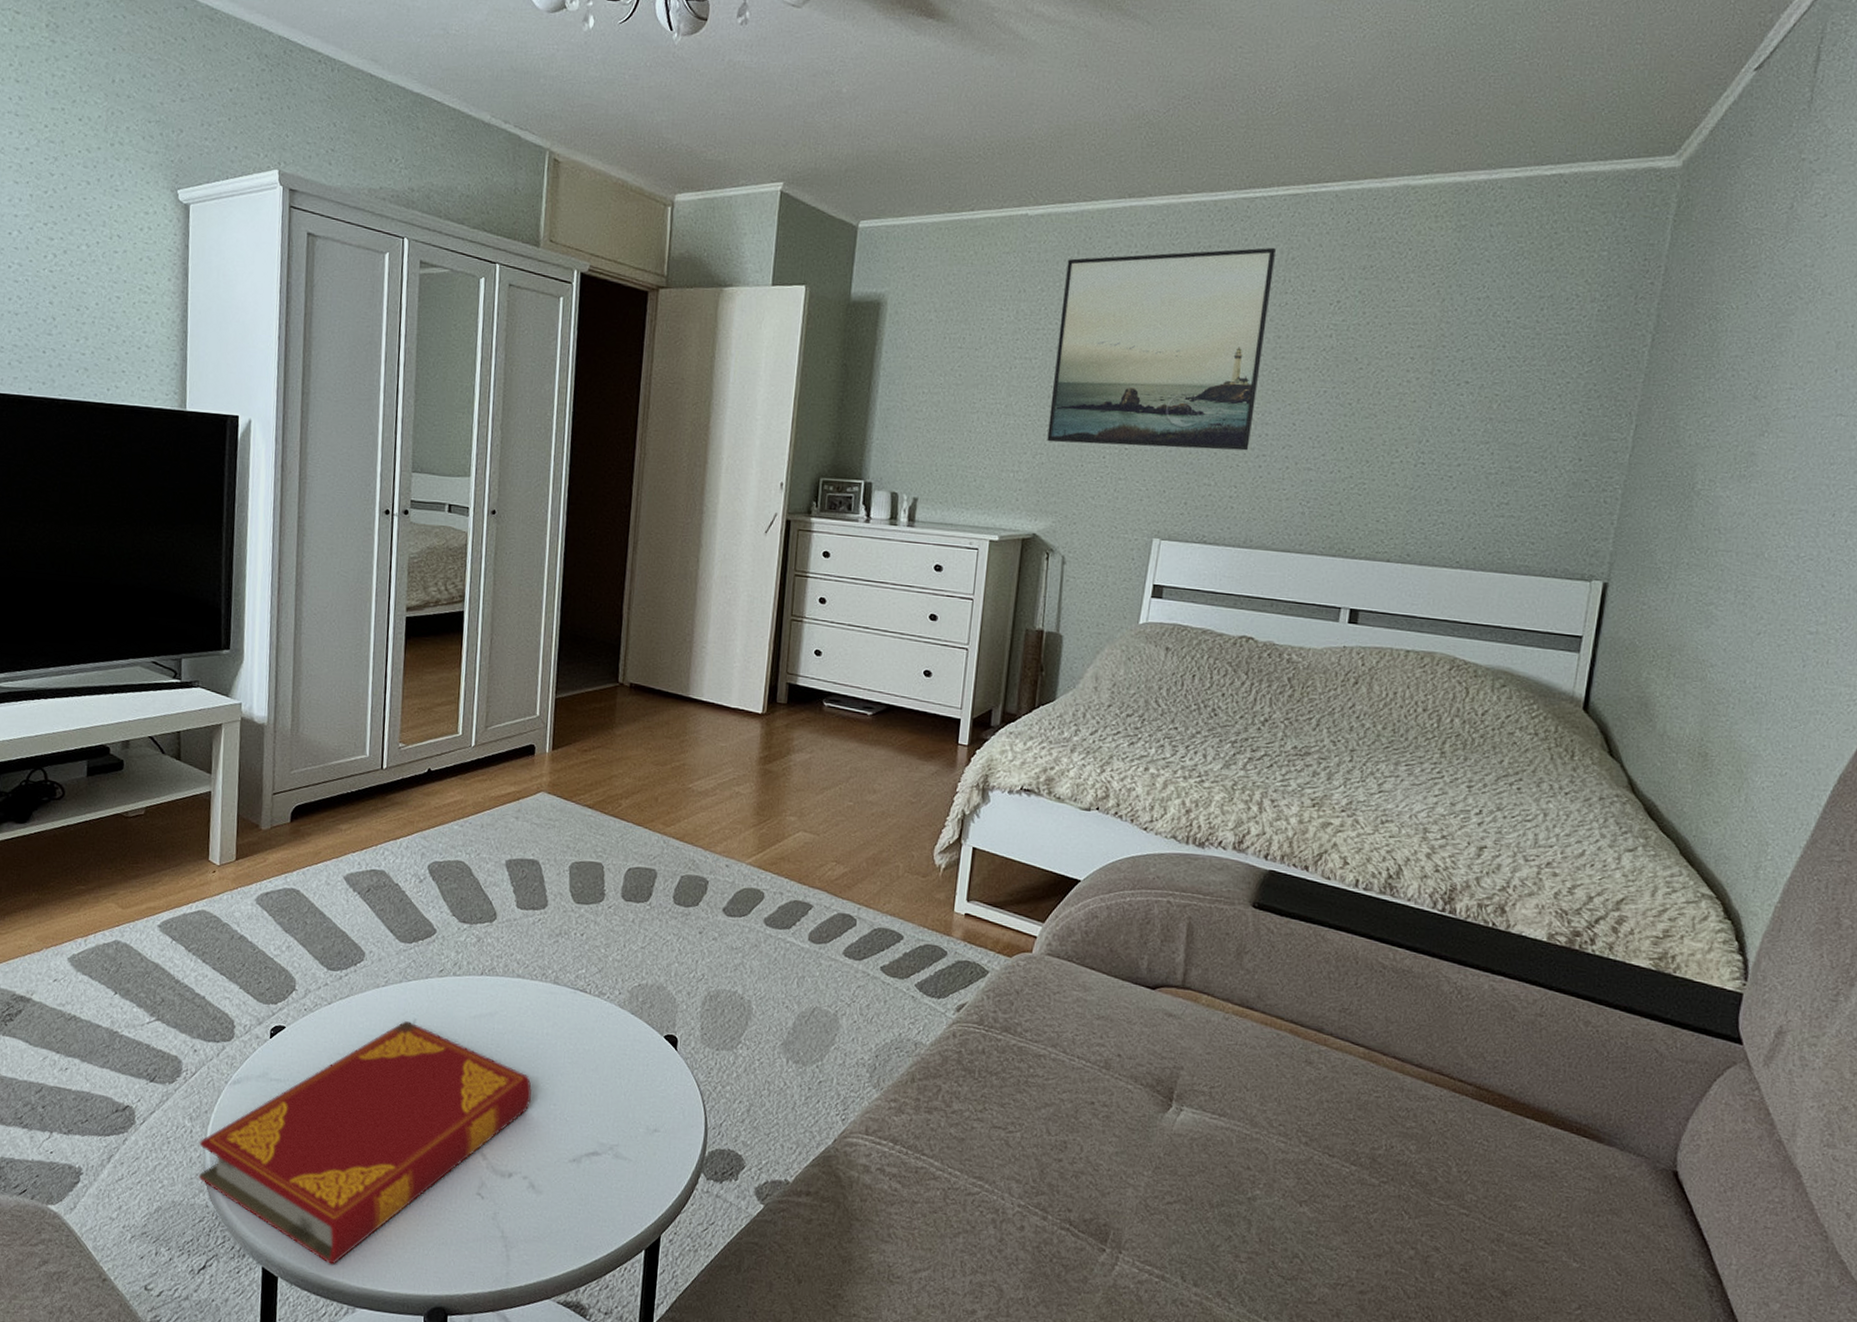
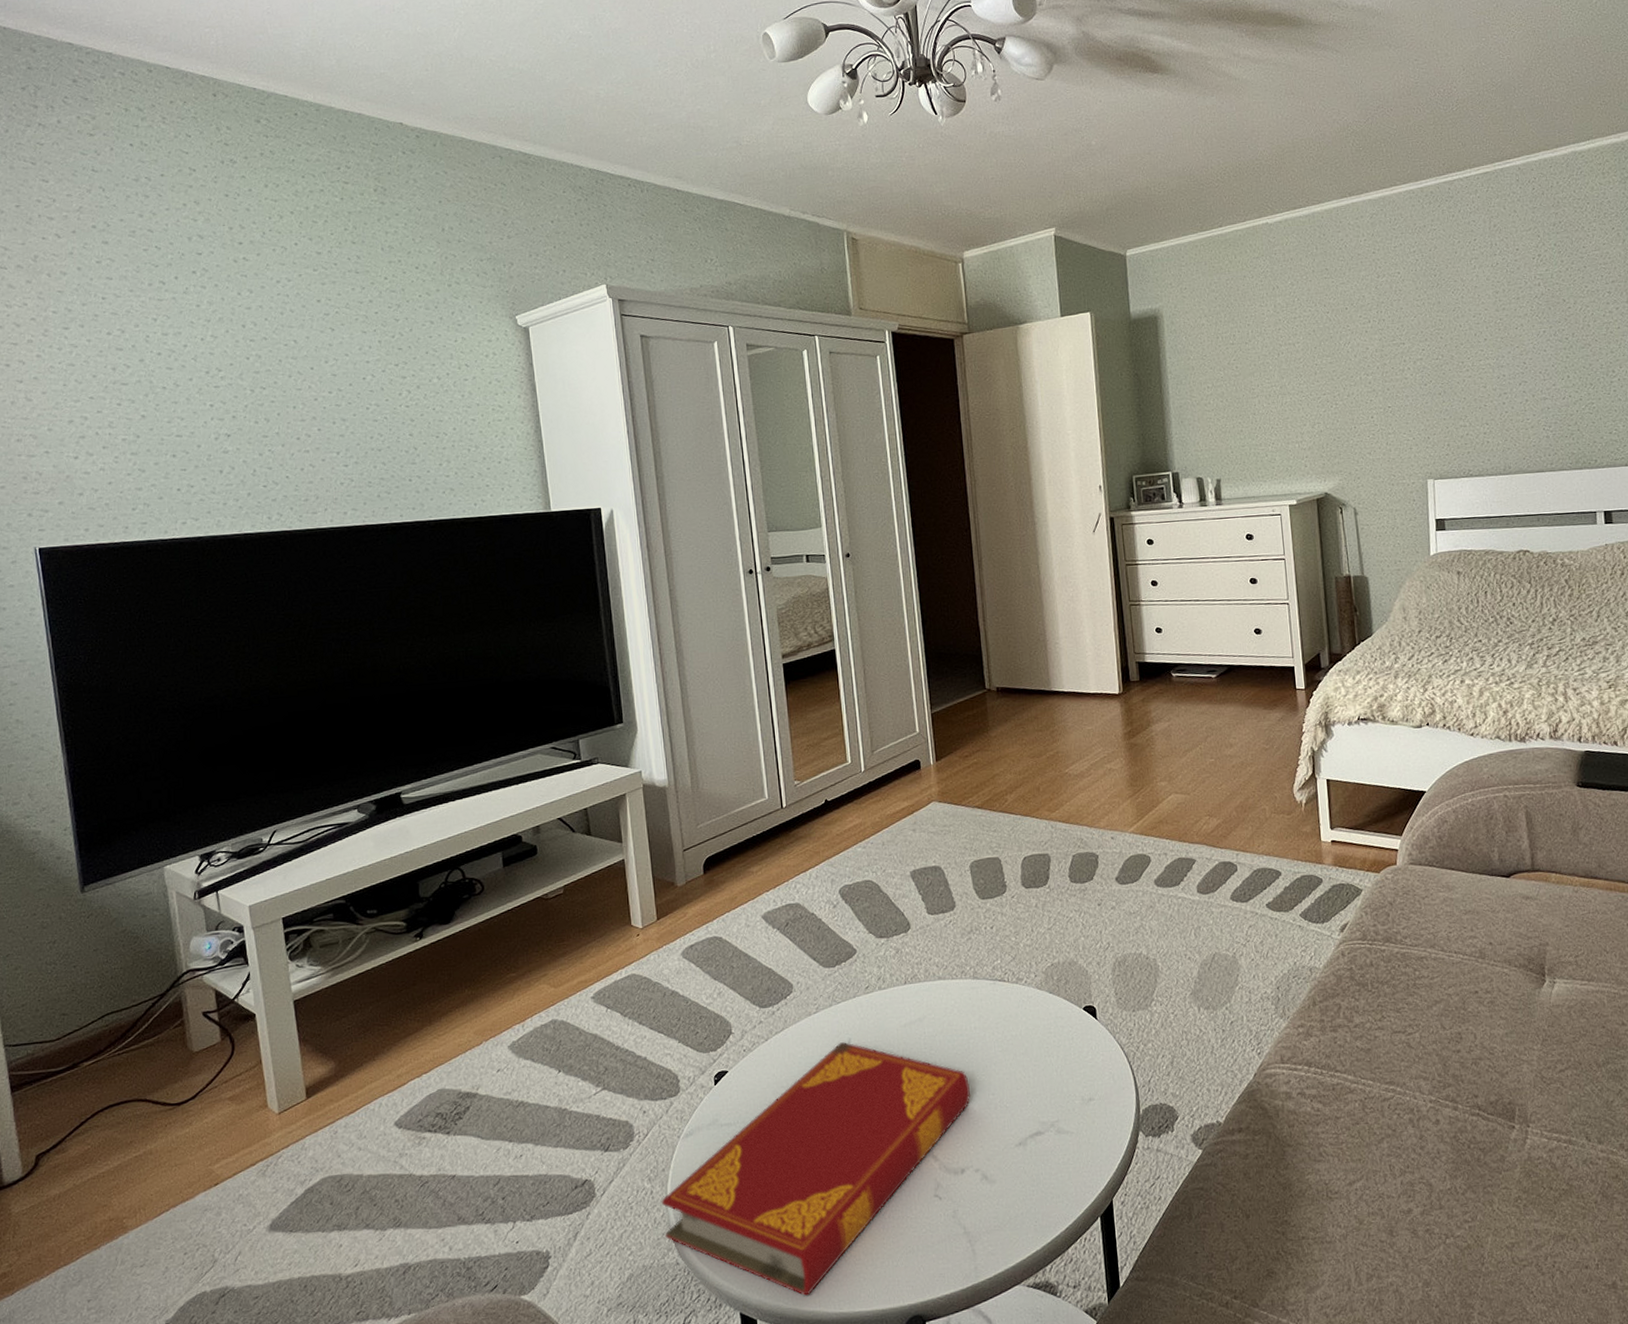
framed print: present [1047,247,1277,451] -> none [1309,218,1492,412]

